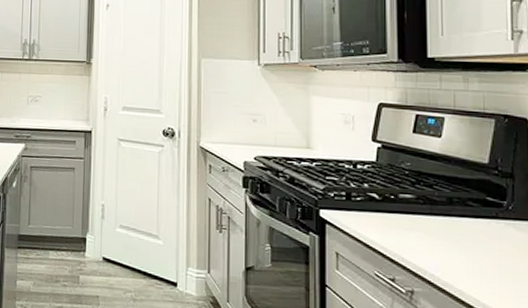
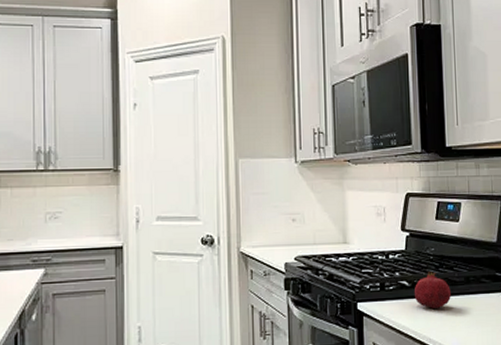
fruit: none [384,187,429,227] -> present [414,272,451,309]

